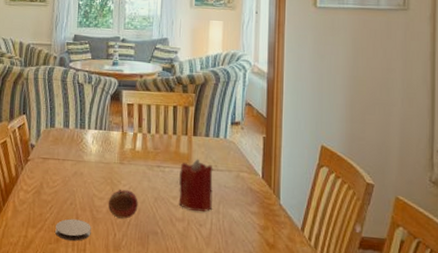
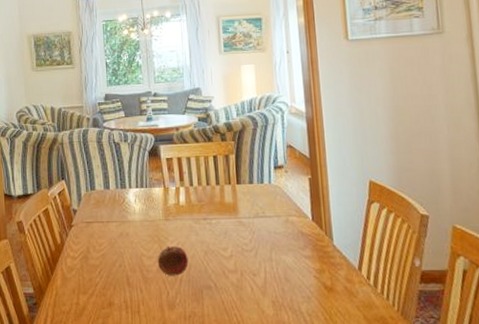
coaster: present [55,218,91,241] -> none [107,281,144,304]
candle: present [178,159,213,213] -> none [226,207,264,262]

